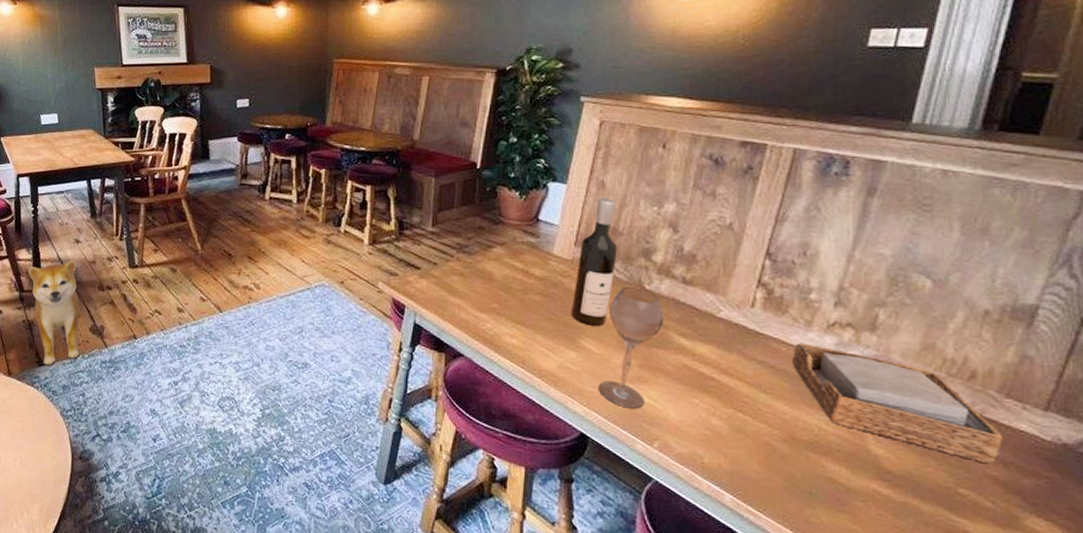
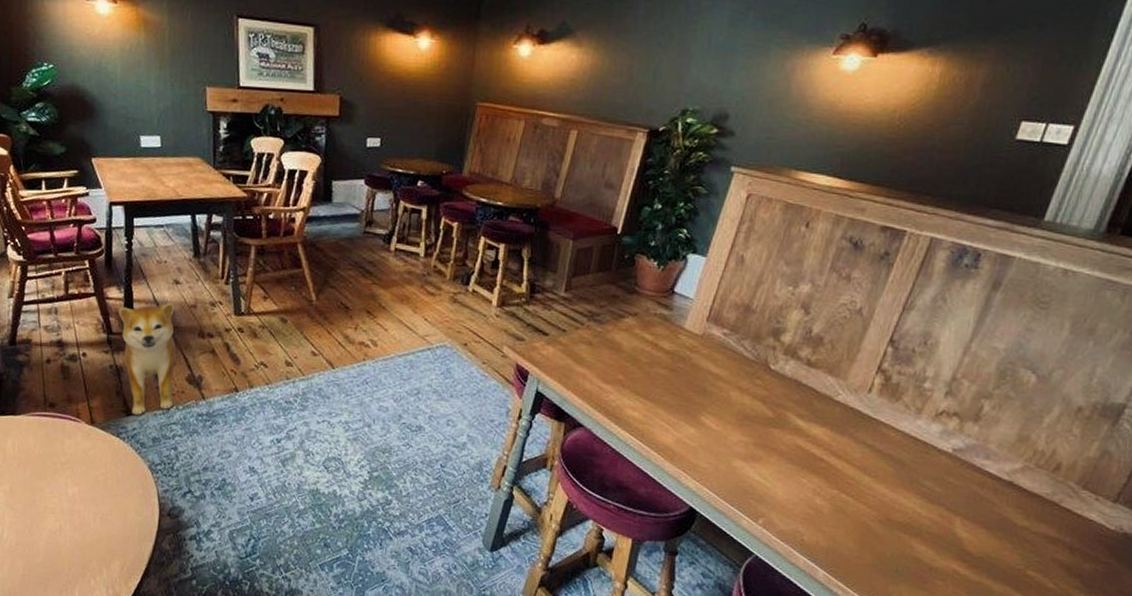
bottle: present [570,197,618,326] -> none [694,273,752,403]
wineglass: present [598,287,664,409] -> none [712,366,785,486]
napkin holder: present [791,343,1002,464] -> none [898,429,1074,550]

